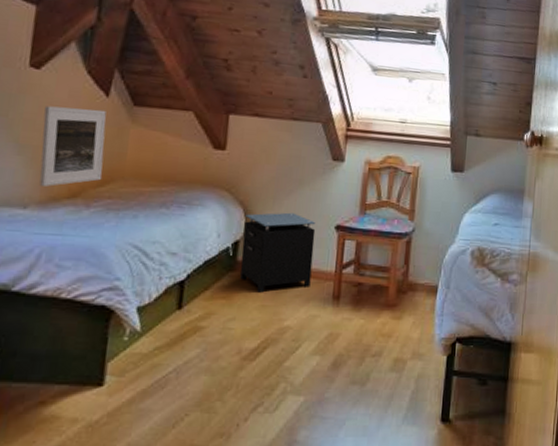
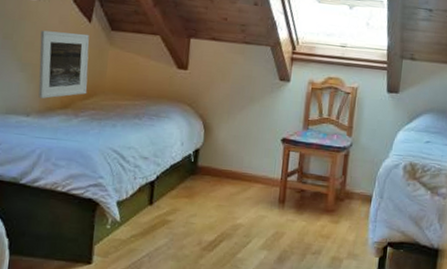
nightstand: present [240,212,316,293] -> none [200,125,264,194]

